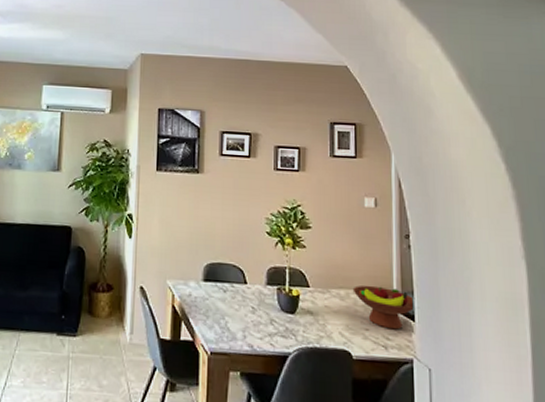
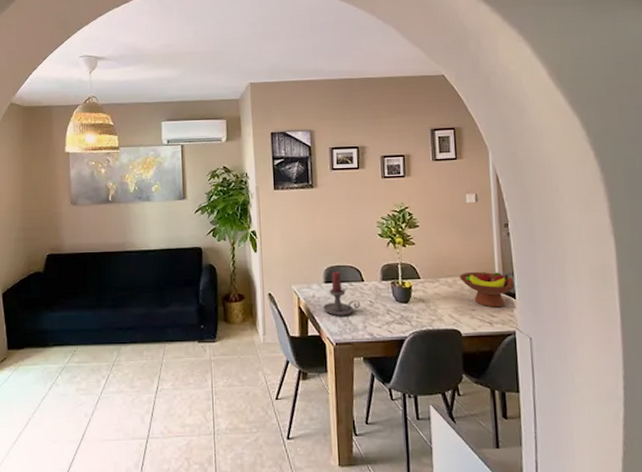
candle holder: none [200,268,242,321] -> present [323,271,361,316]

